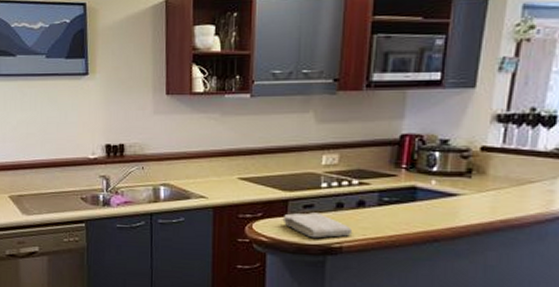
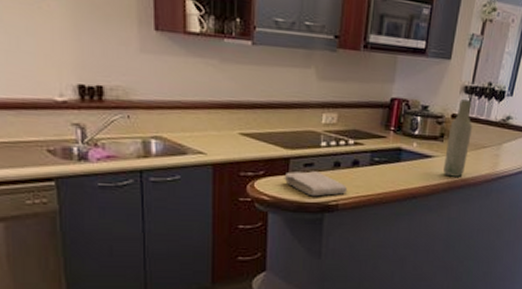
bottle: none [474,128,511,218] -> present [443,98,472,177]

